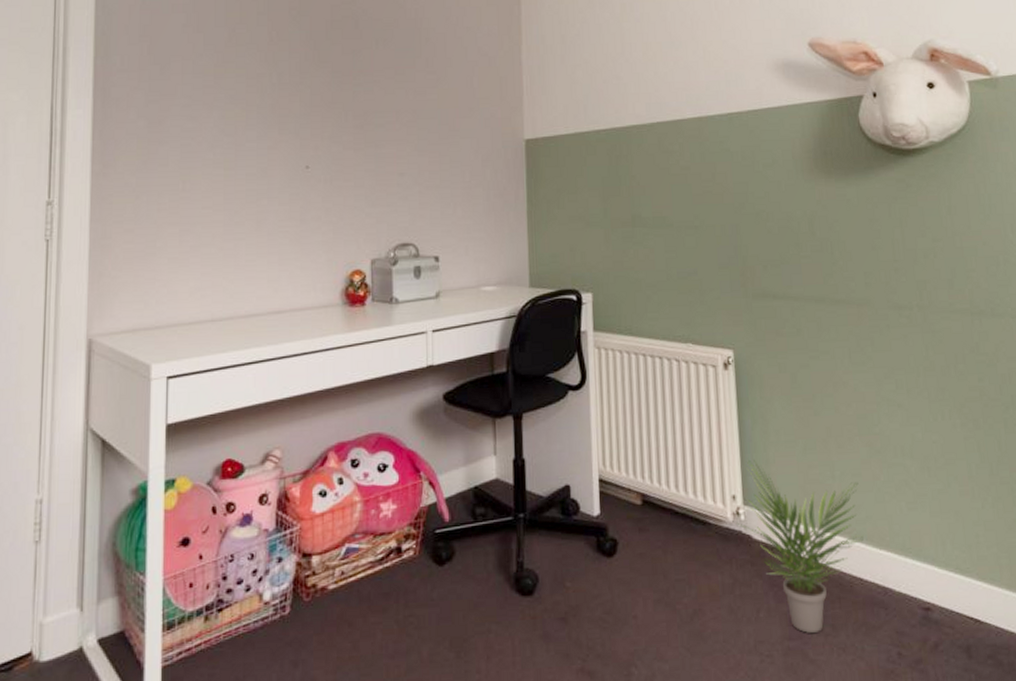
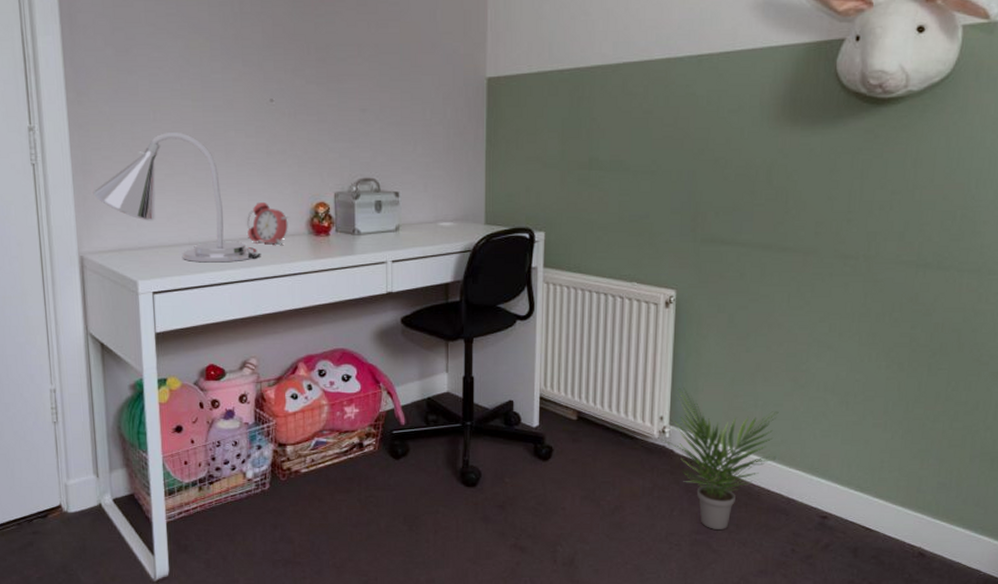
table lamp: none [110,201,291,341] -> present [93,131,261,263]
alarm clock: none [275,272,322,319] -> present [246,203,289,246]

